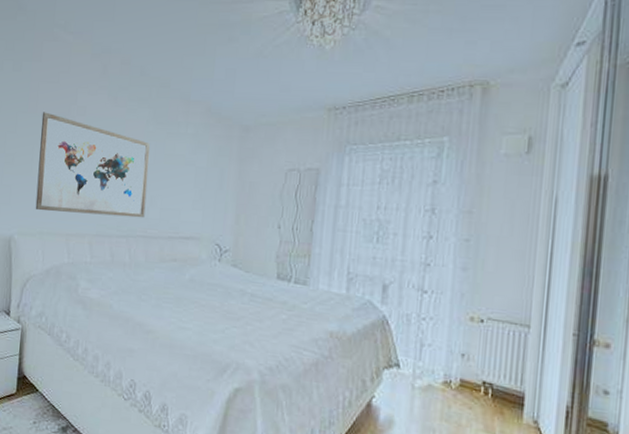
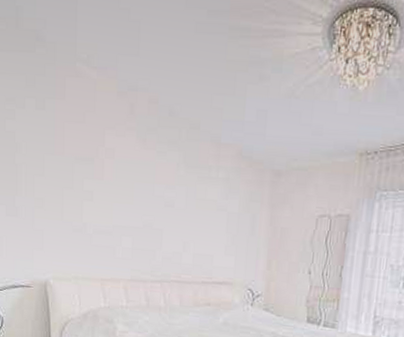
wall art: present [35,112,150,218] -> none [69,154,182,264]

